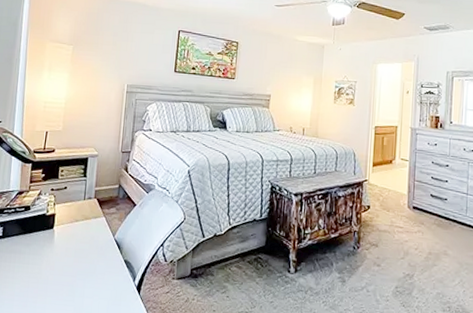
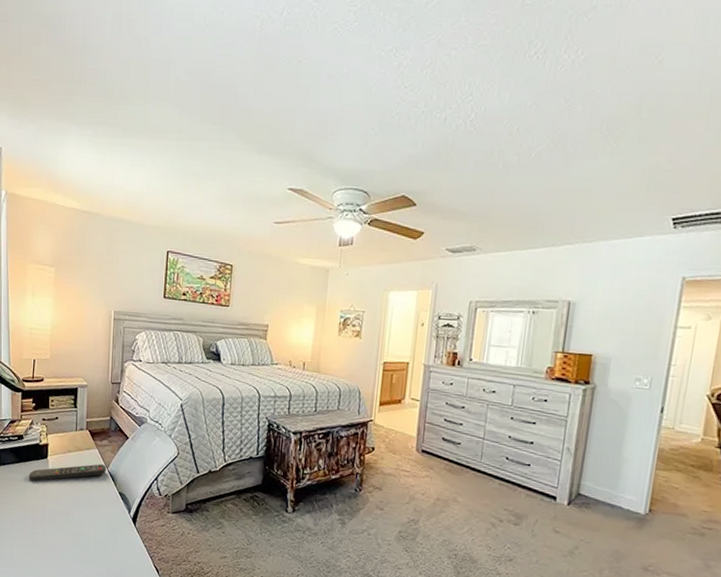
remote control: none [33,232,113,253] -> present [29,464,107,482]

